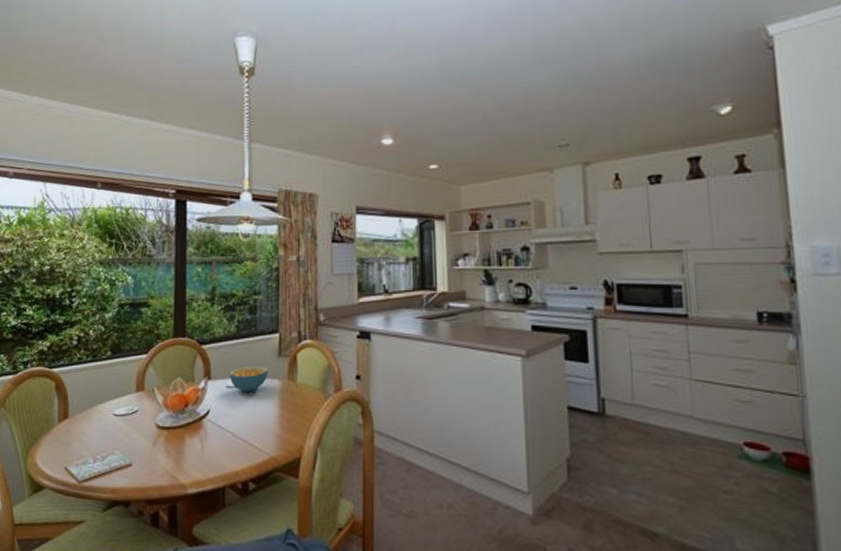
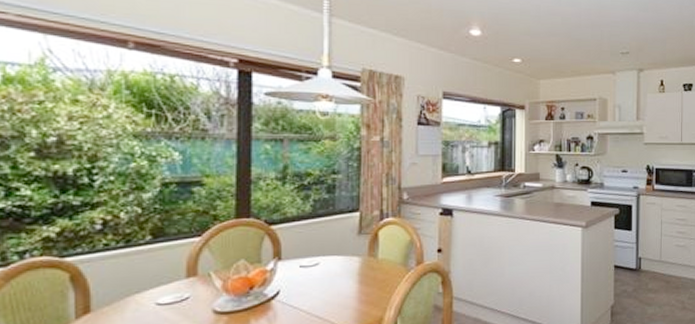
cereal bowl: present [229,366,269,392] -> none [303,244,348,271]

